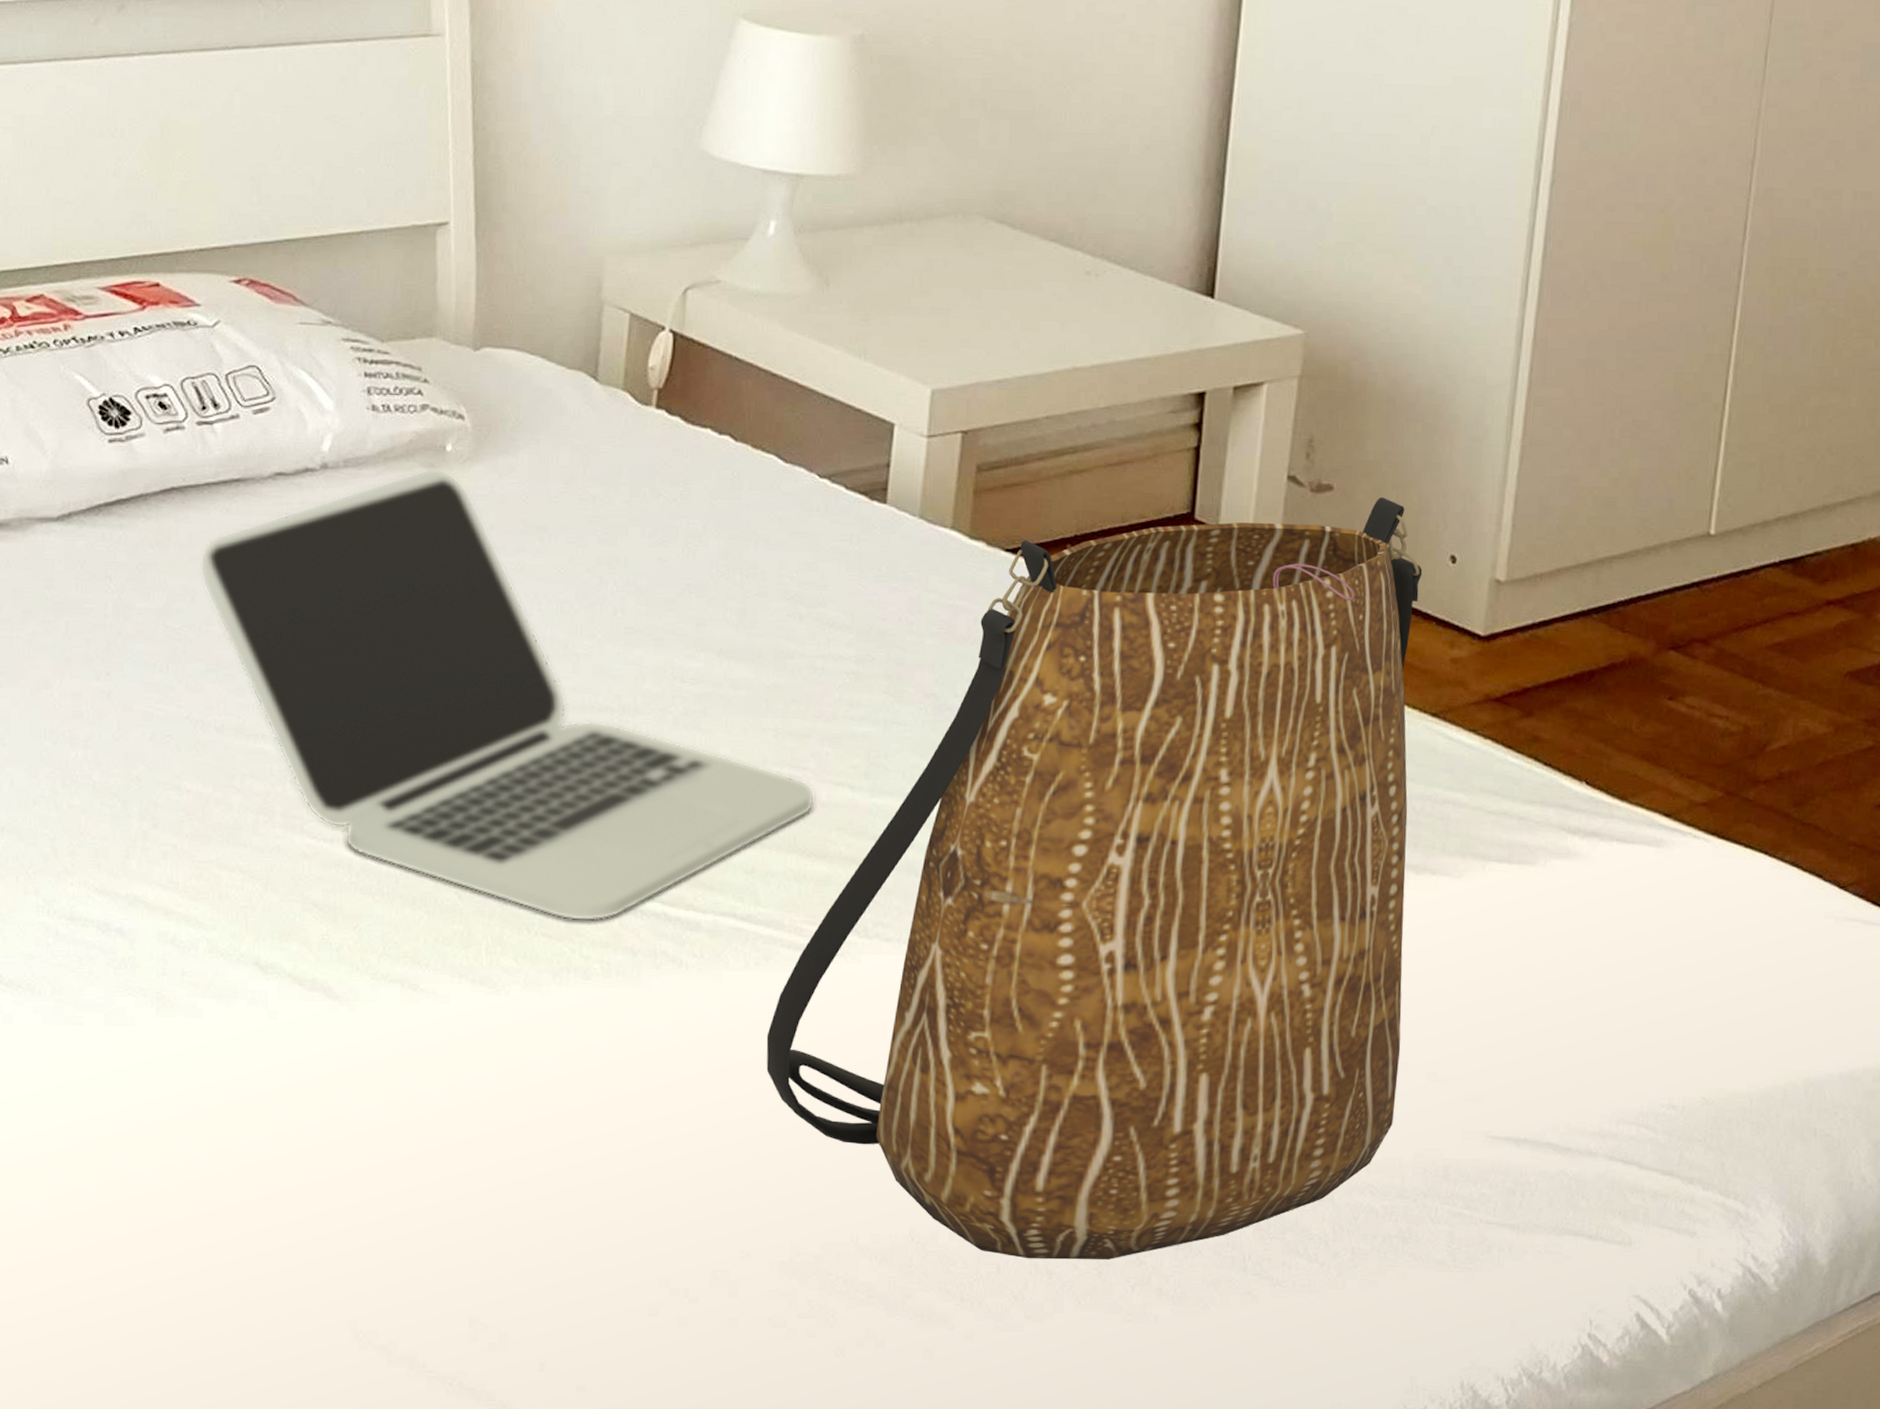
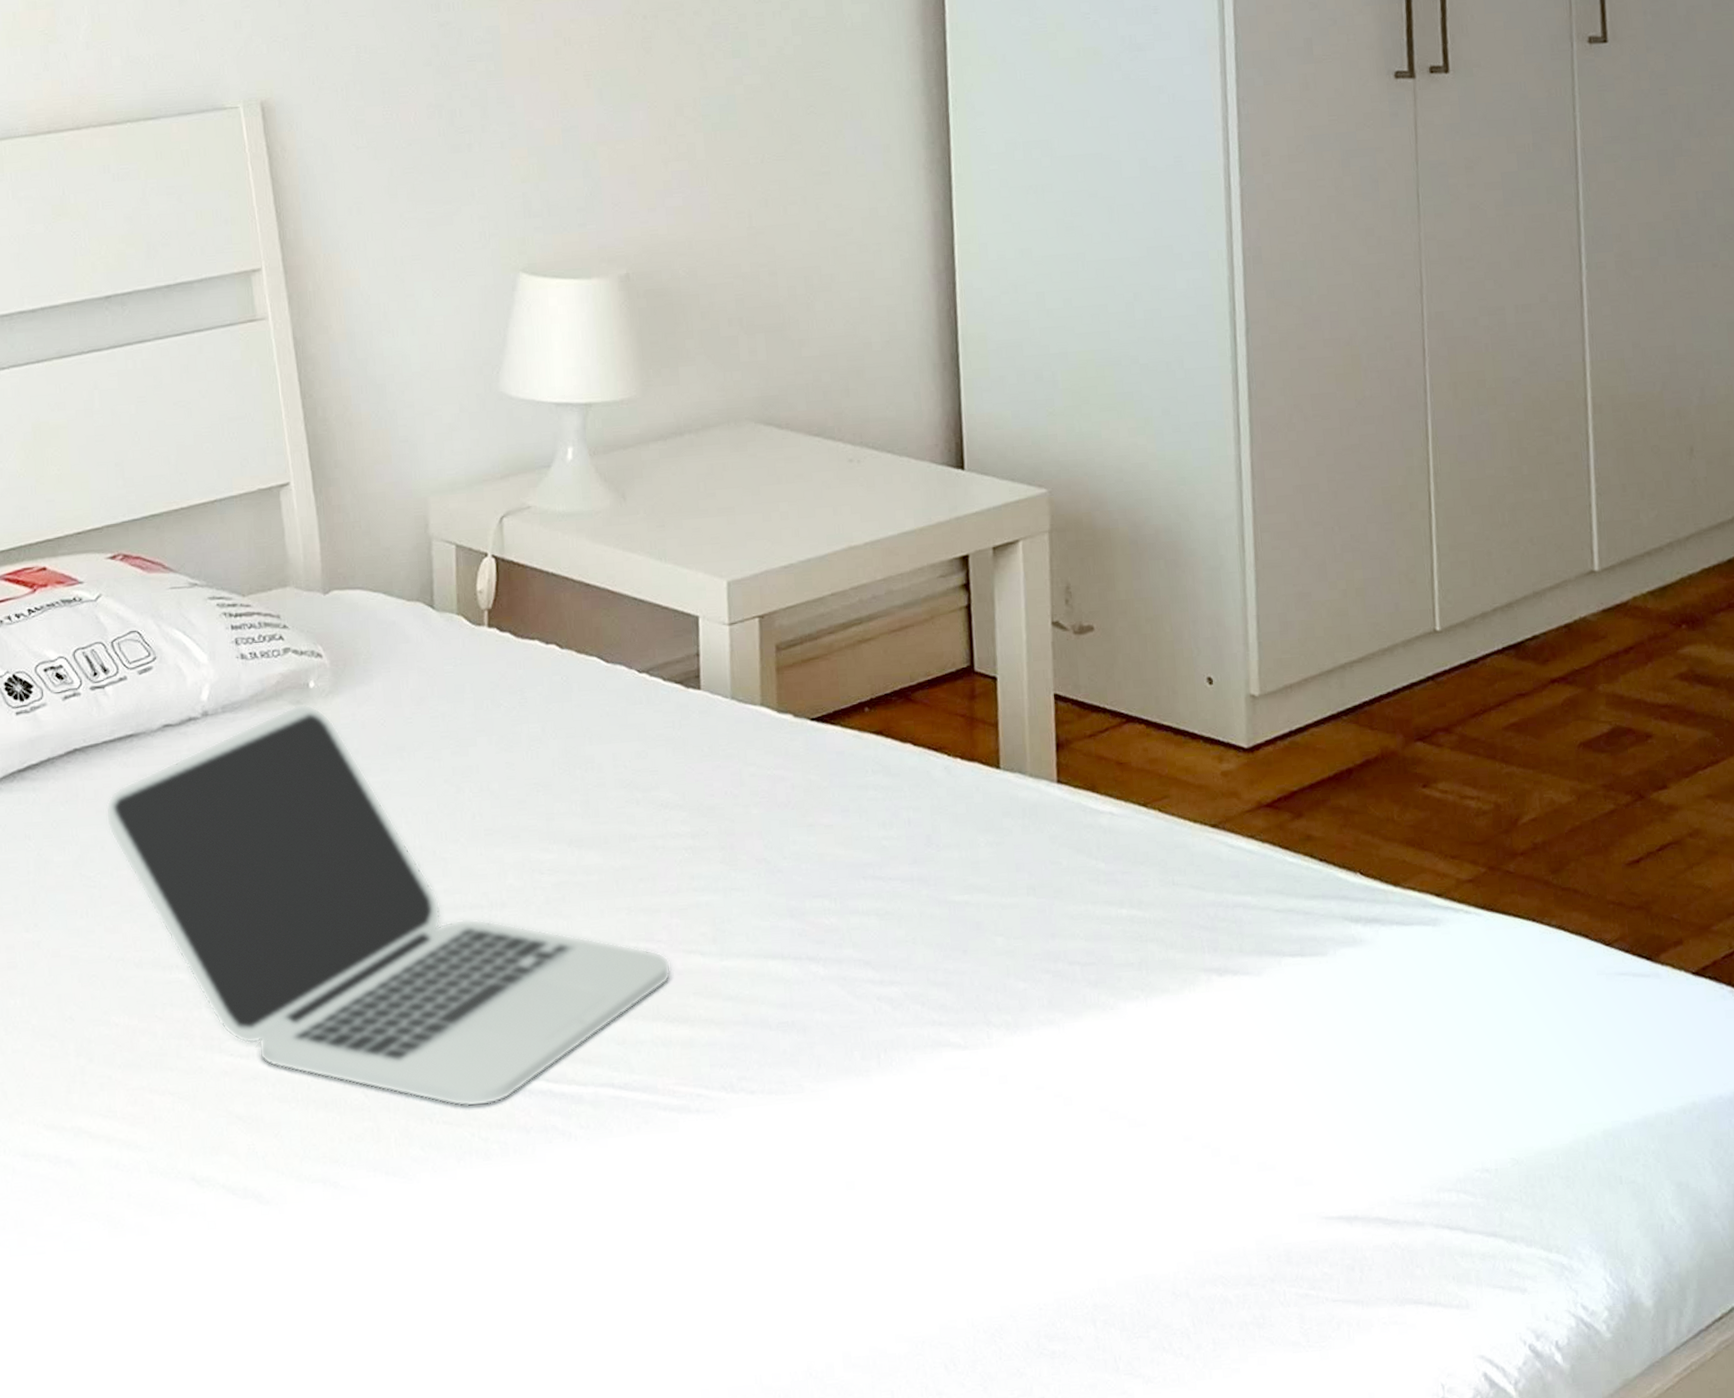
tote bag: present [766,497,1423,1260] -> none [655,632,1233,1382]

